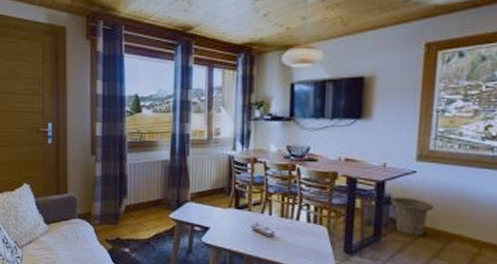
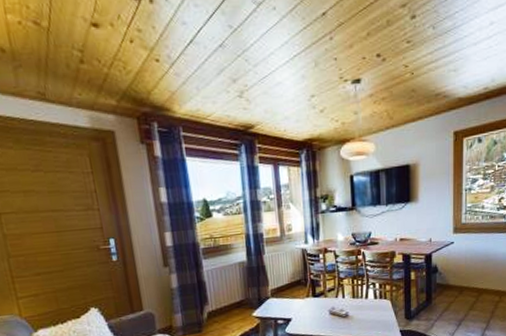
basket: present [390,197,435,237] -> none [437,264,468,296]

